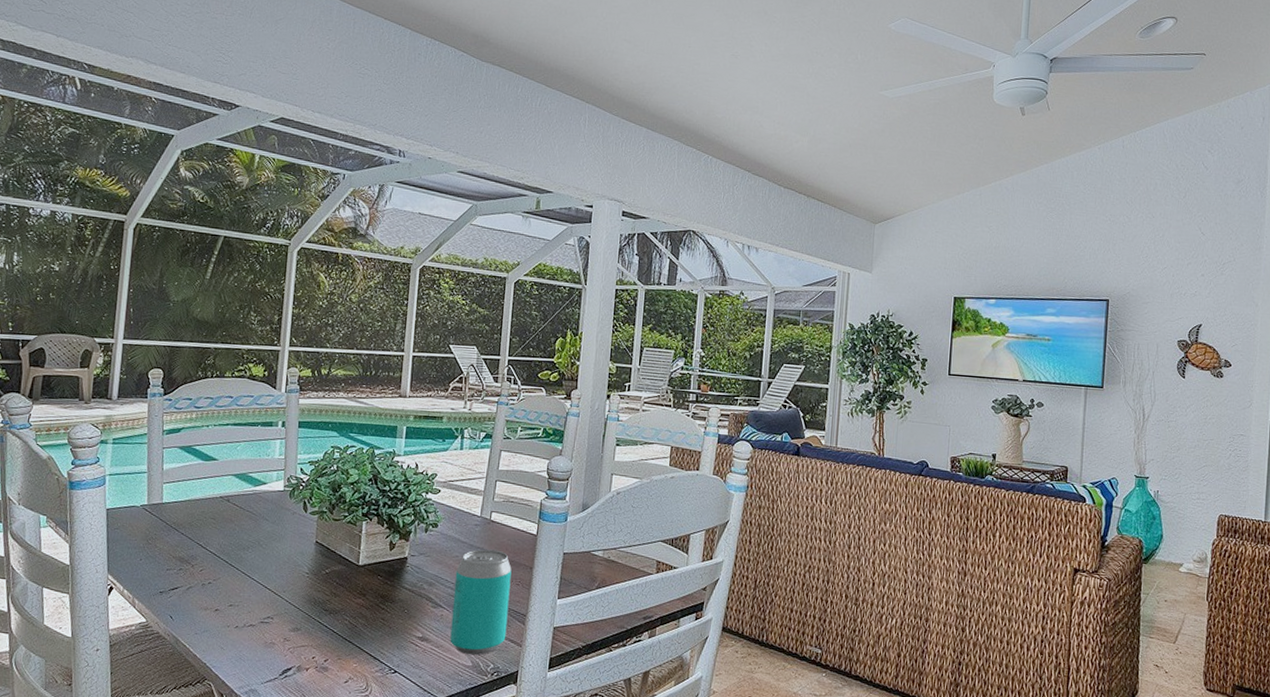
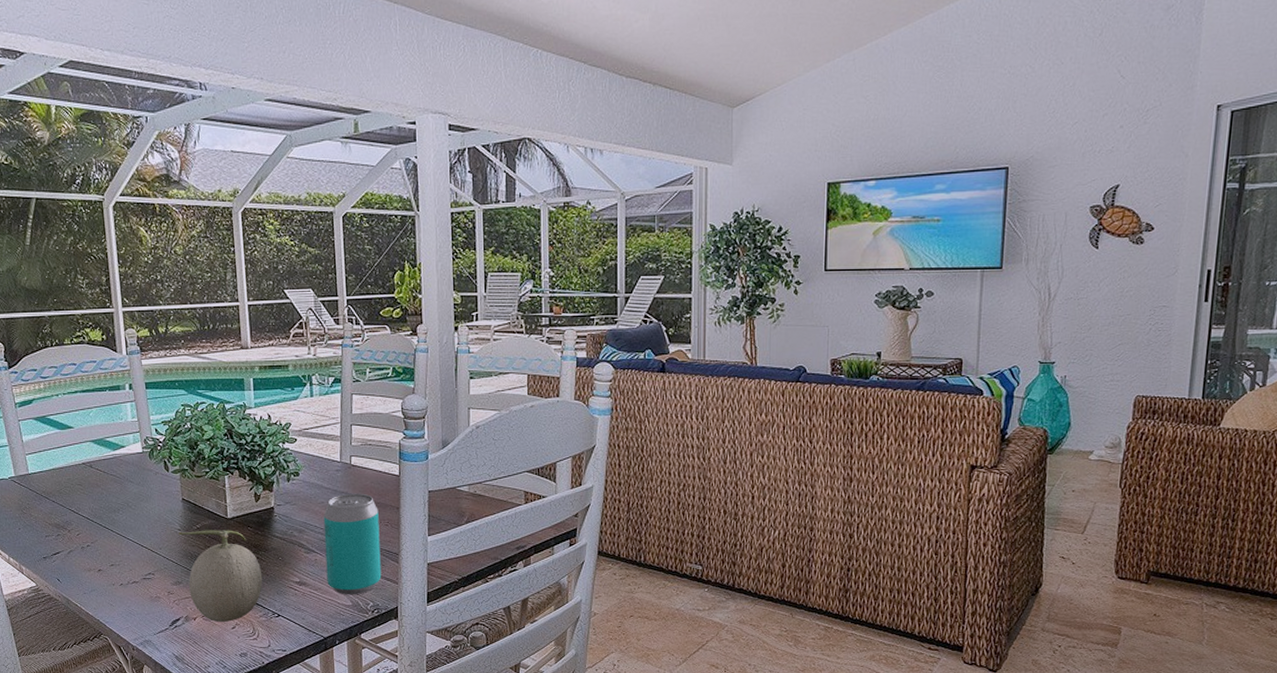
fruit: none [306,575,385,676] -> present [179,530,263,623]

